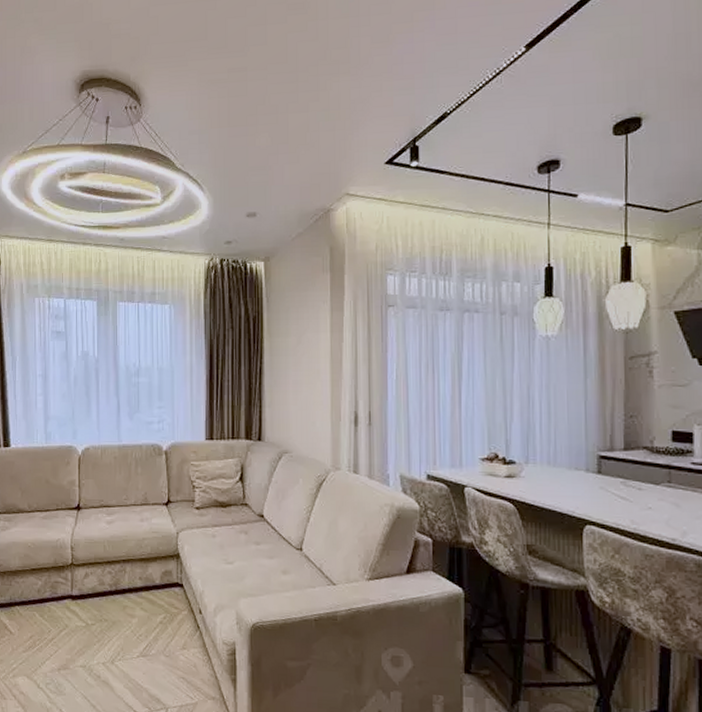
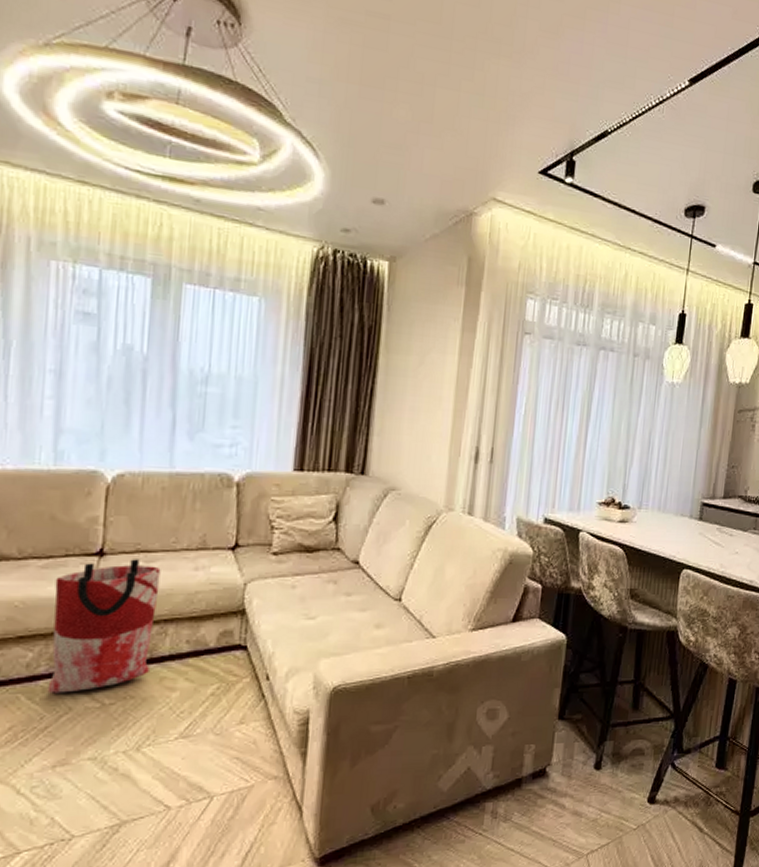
bag: none [52,512,118,614] -> present [47,559,161,693]

